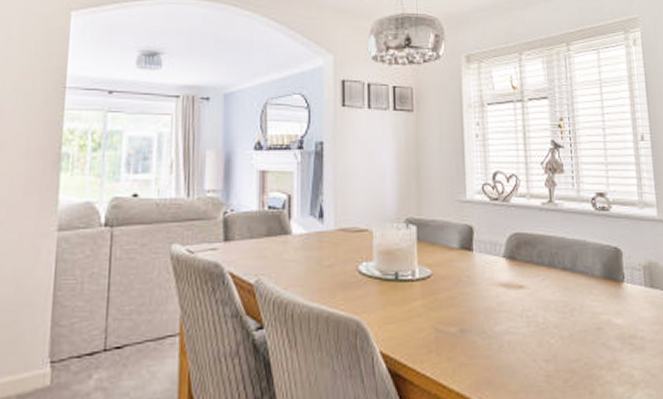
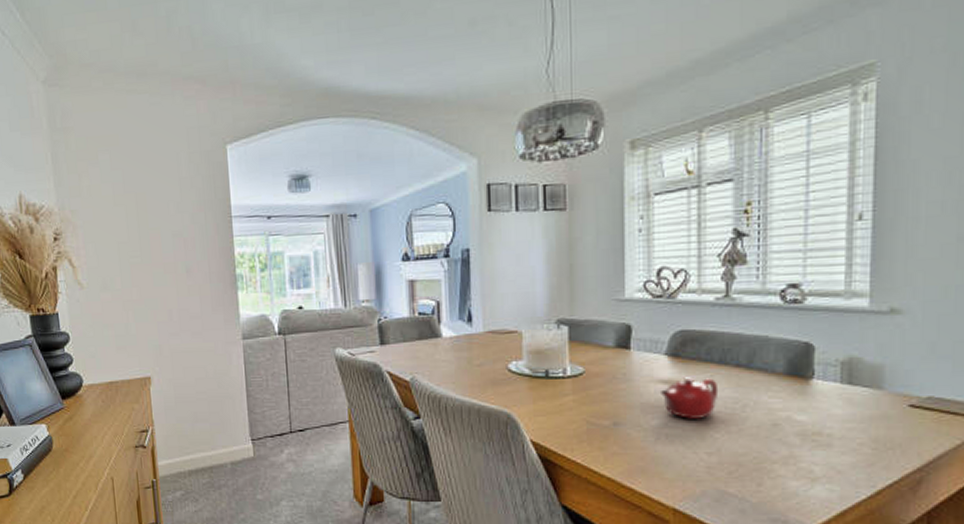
teapot: none [500,280,551,326] -> present [659,377,719,420]

